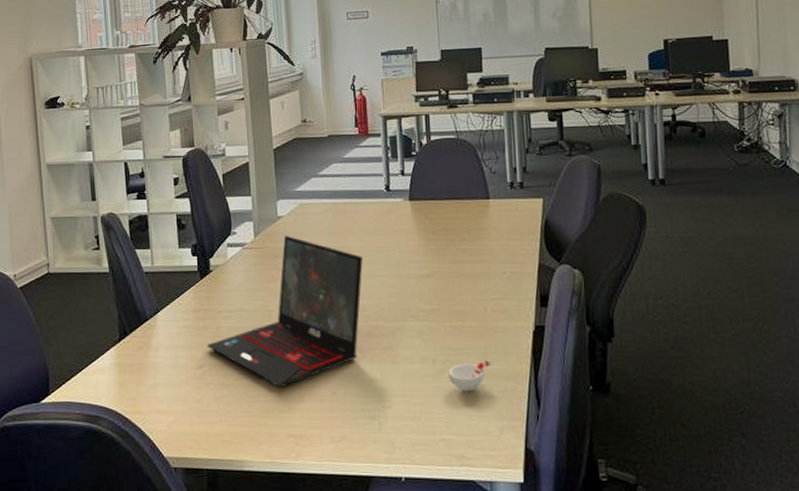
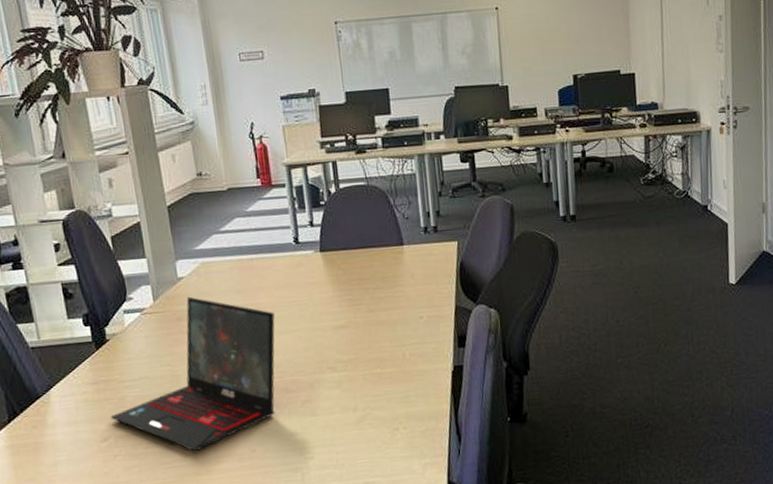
cup: present [448,358,493,392] -> none [369,401,414,435]

